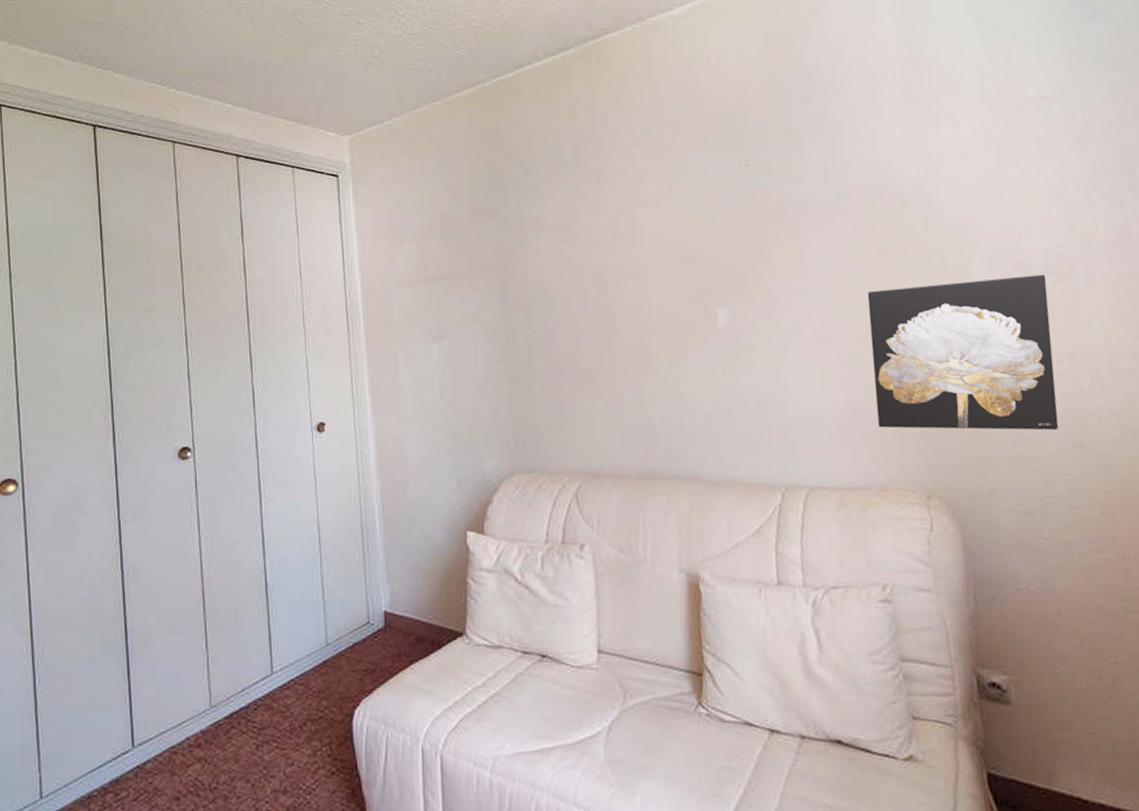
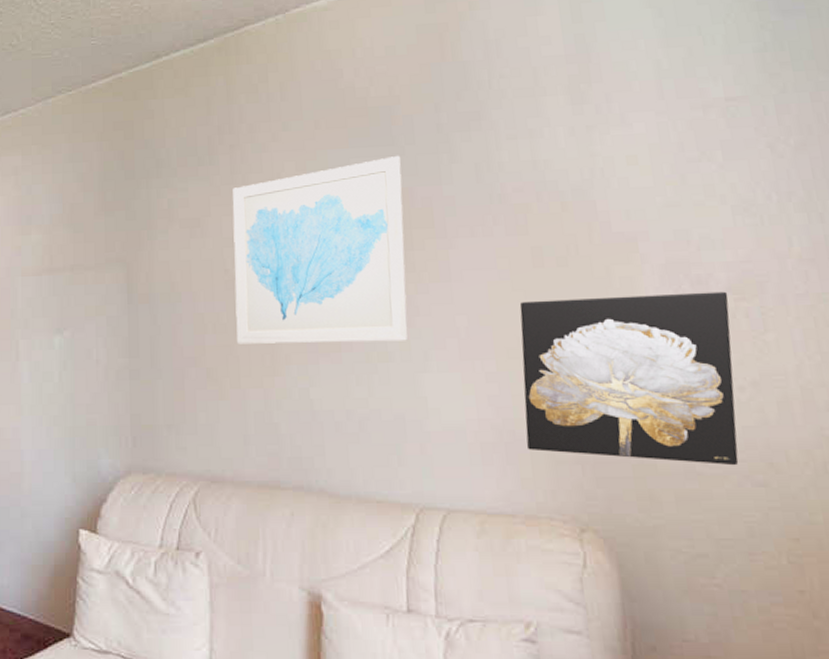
wall art: none [599,157,769,344] -> present [232,155,409,344]

